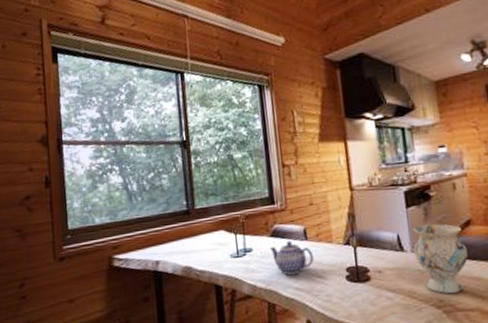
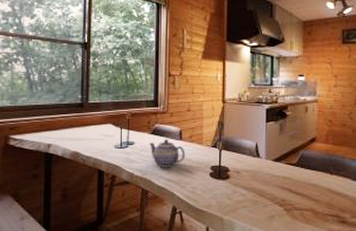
vase: present [413,224,468,294] -> none [268,138,309,196]

